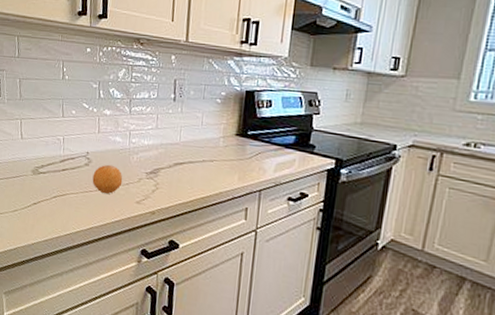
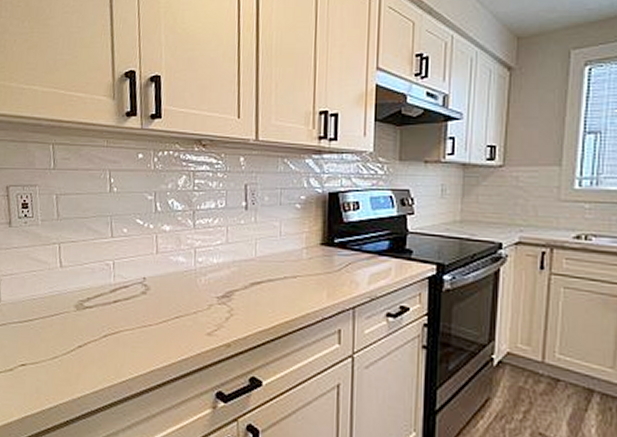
fruit: present [92,164,123,194] -> none [151,290,189,327]

